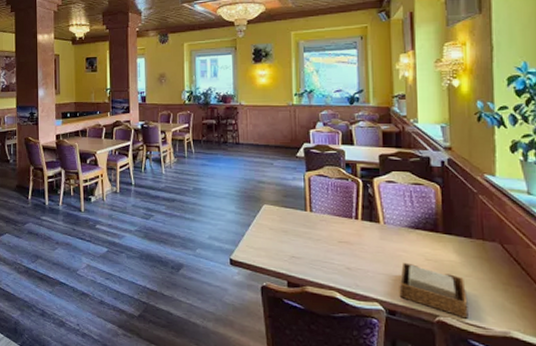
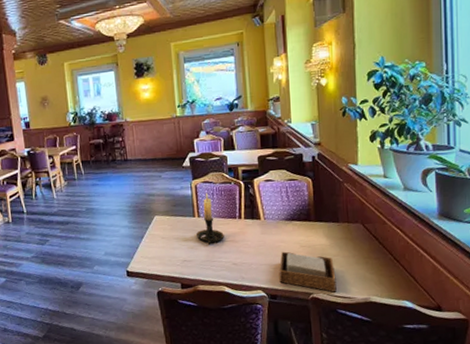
candle holder: none [306,186,338,243] -> present [195,192,224,245]

